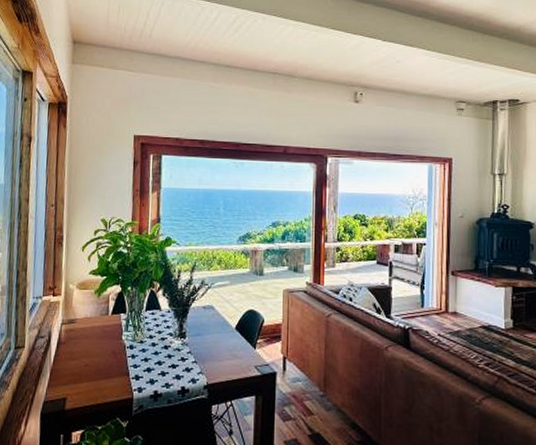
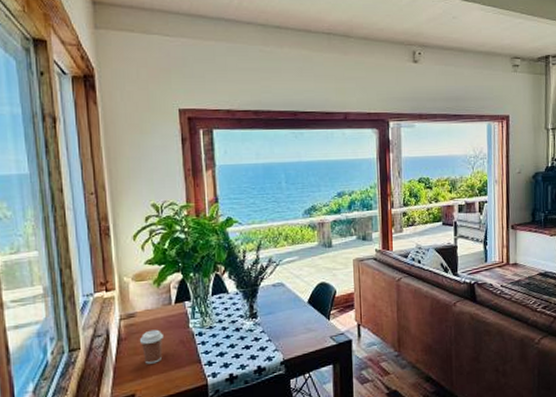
coffee cup: none [76,337,98,371] -> present [139,329,163,364]

